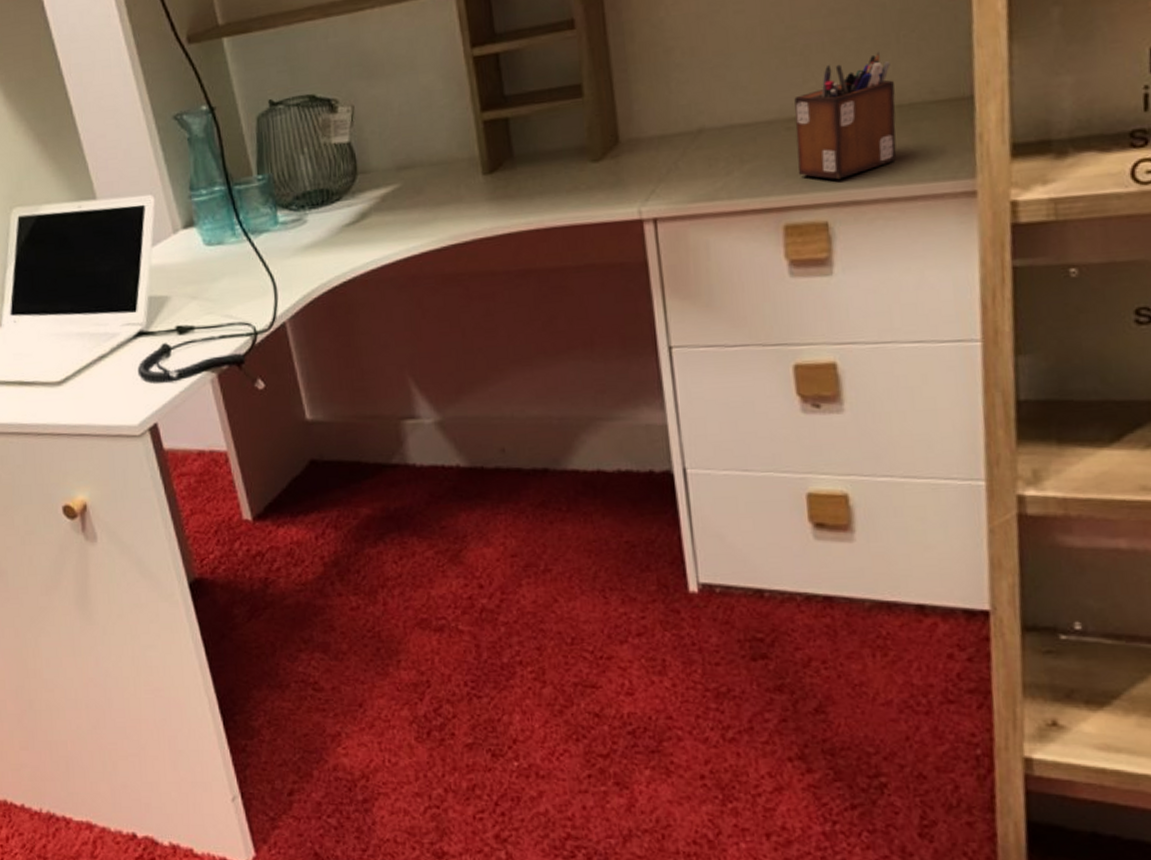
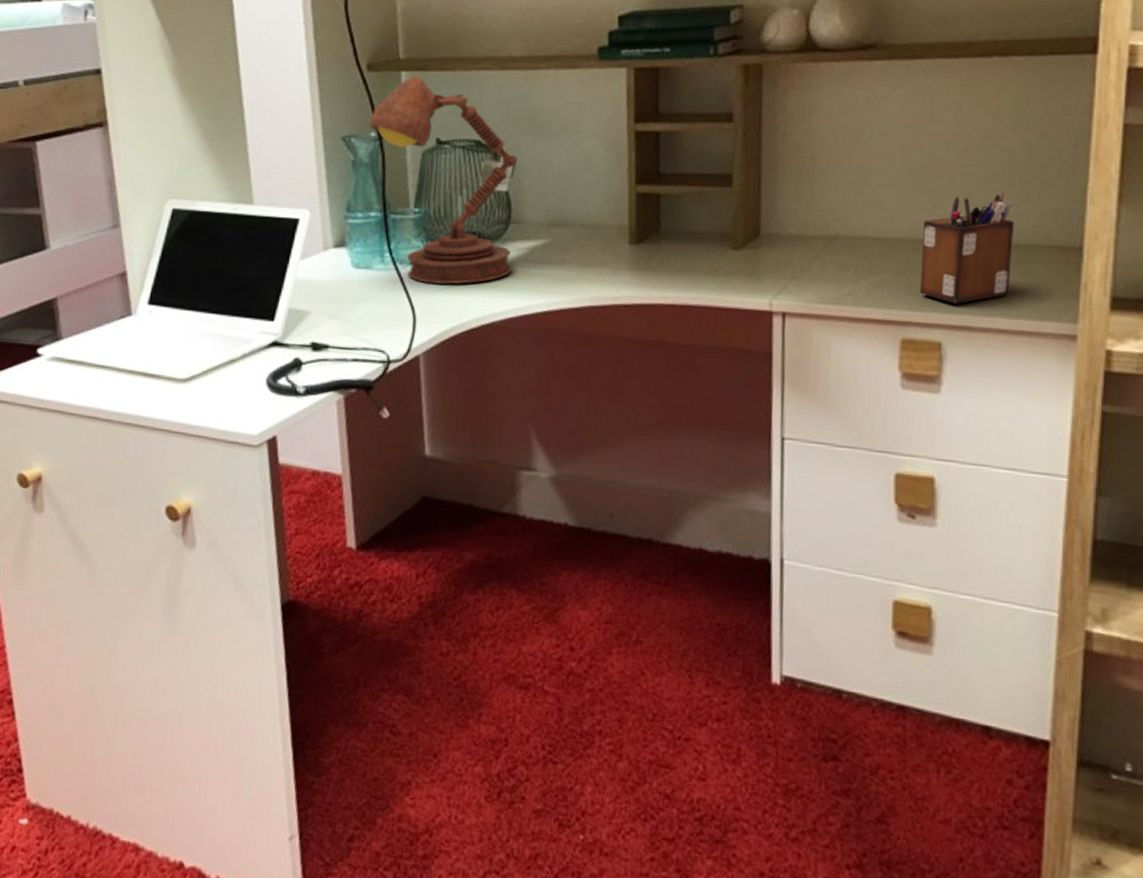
desk lamp: none [198,39,366,249] -> present [369,75,517,285]

